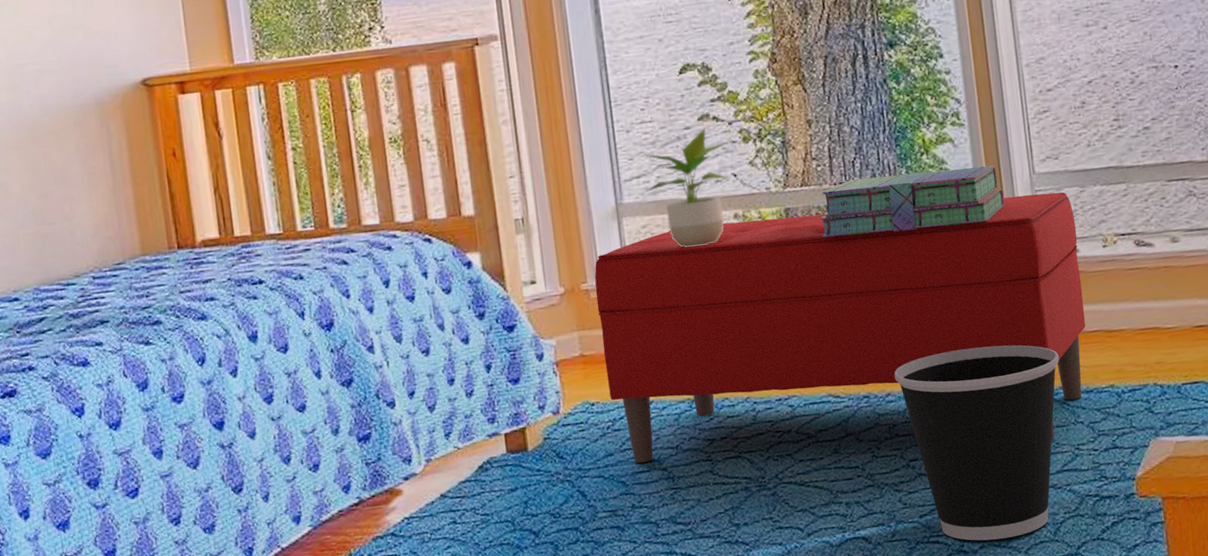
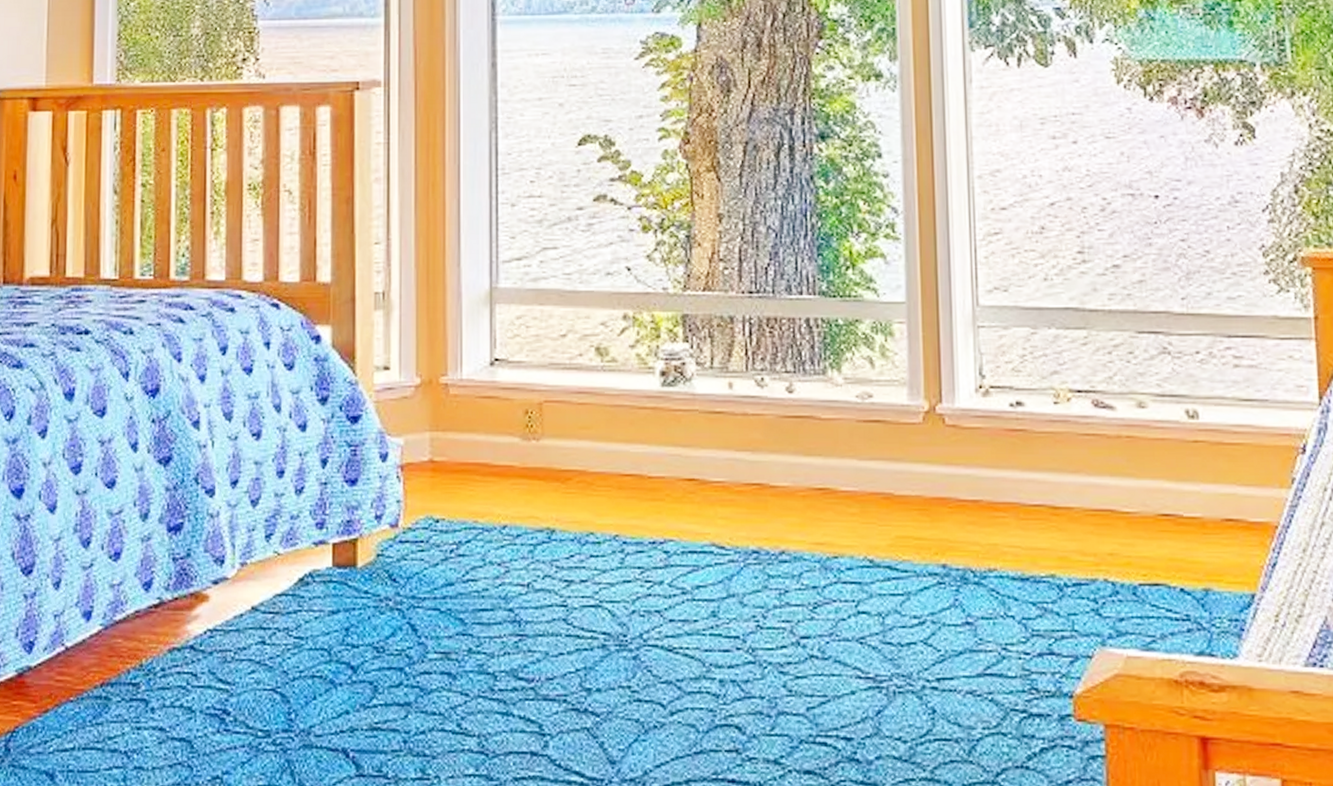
bench: present [594,192,1086,463] -> none [455,324,1027,635]
potted plant: present [639,128,731,248] -> none [522,210,629,348]
stack of books: present [820,165,1005,238] -> none [722,289,940,358]
wastebasket: present [894,345,1060,541] -> none [792,508,991,750]

